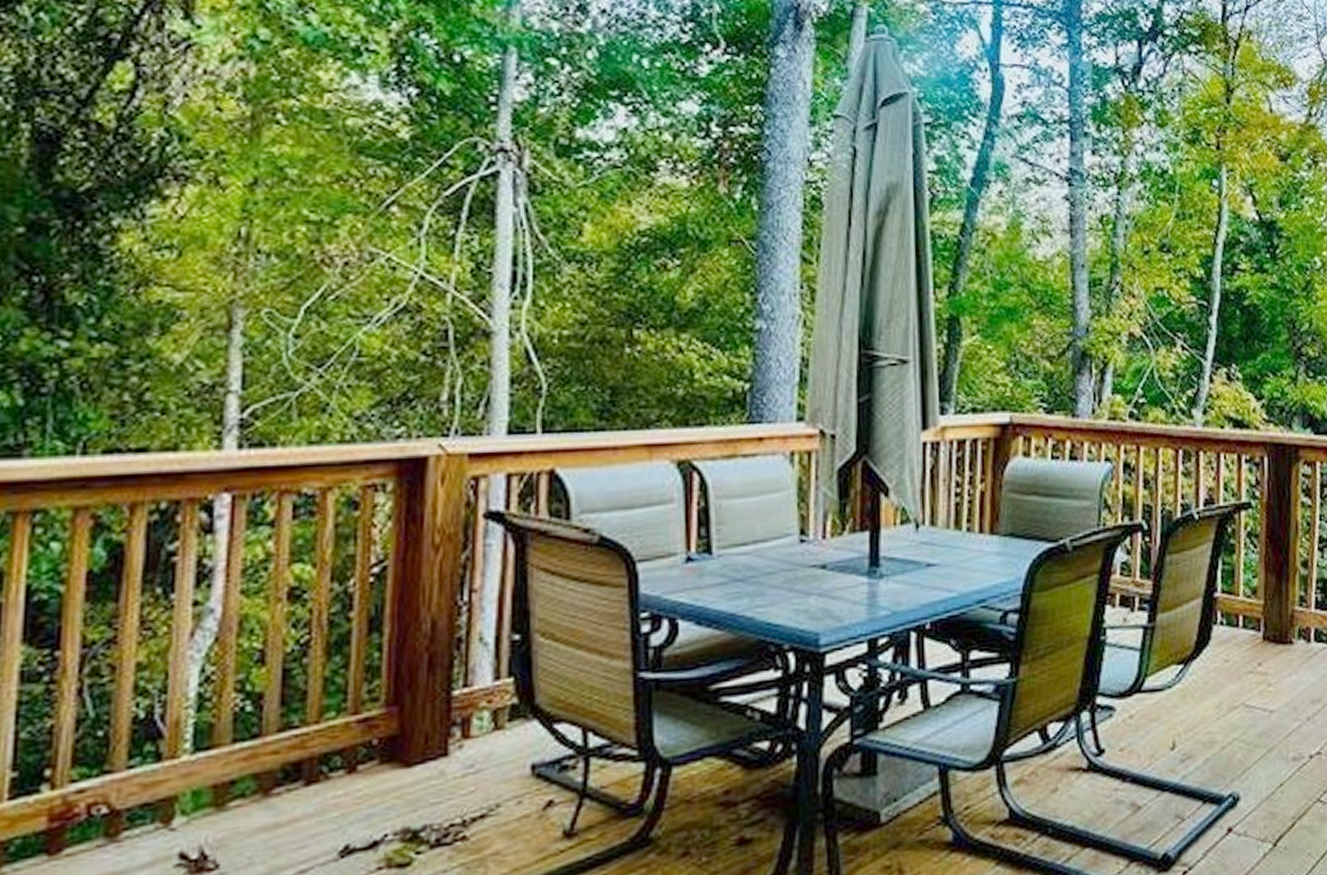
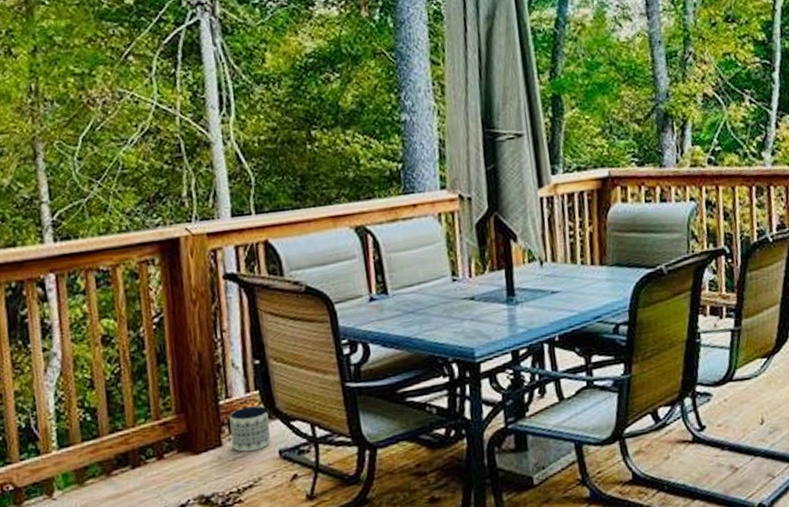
planter: none [463,699,523,766] -> present [229,406,271,452]

